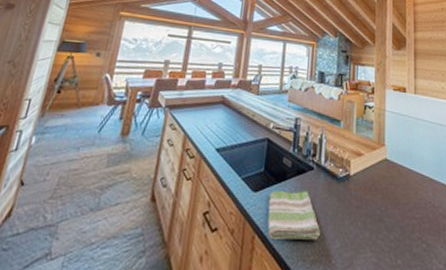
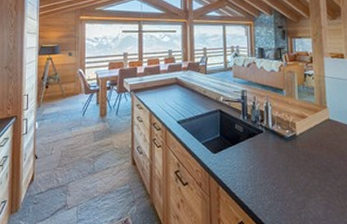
dish towel: present [267,191,320,240] -> none [227,150,274,189]

